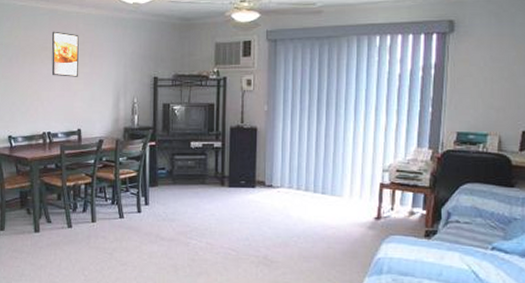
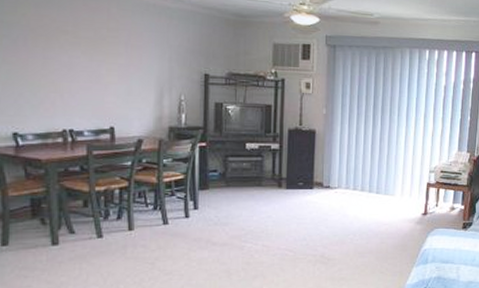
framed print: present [51,31,79,77] -> none [74,13,112,68]

